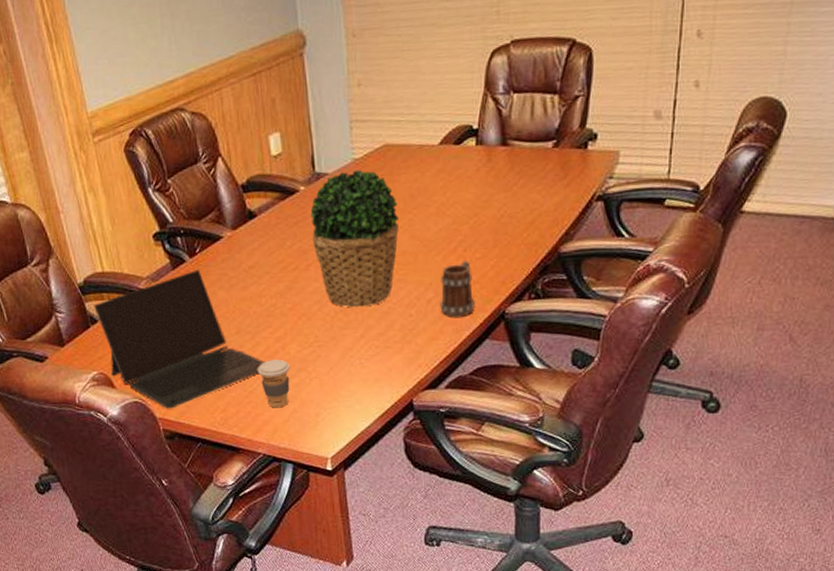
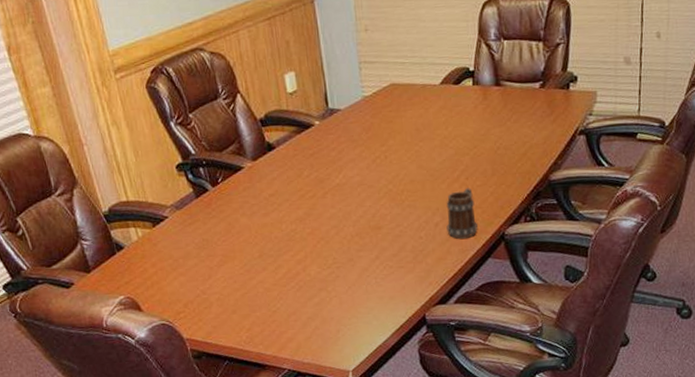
laptop computer: present [94,269,265,409] -> none [119,197,287,330]
coffee cup: present [258,359,290,408] -> none [280,280,312,326]
potted plant: present [310,169,399,308] -> none [325,106,407,232]

